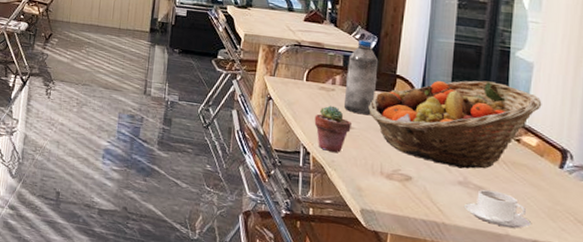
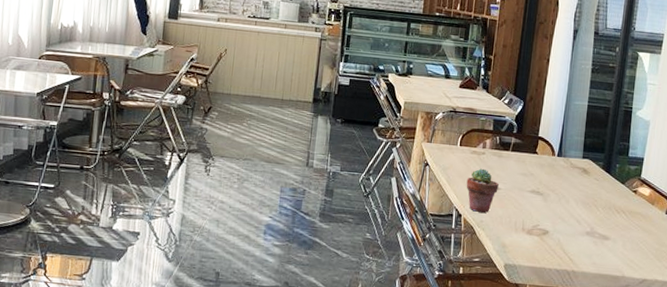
water bottle: present [343,39,379,115] -> none [492,104,524,176]
fruit basket: present [369,80,542,169] -> none [514,139,655,220]
coffee cup: present [465,189,531,228] -> none [590,237,642,270]

